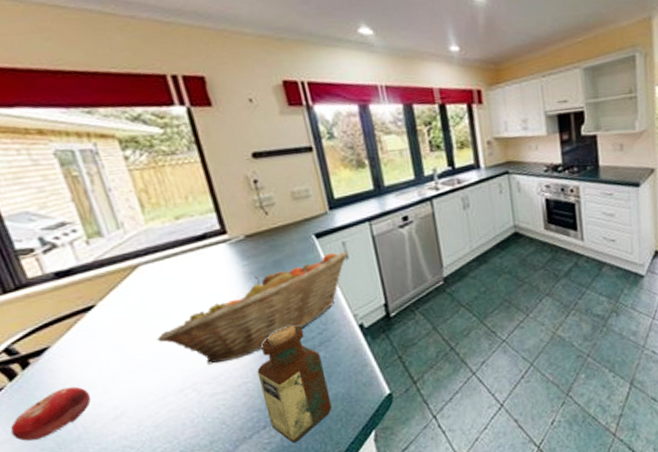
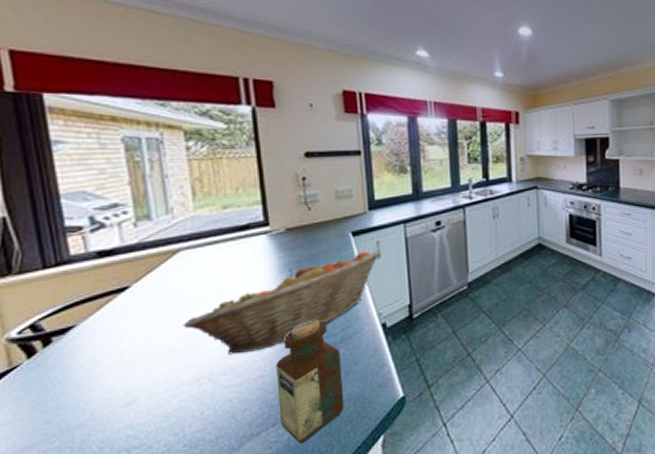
fruit: present [10,386,91,441] -> none [16,368,106,424]

